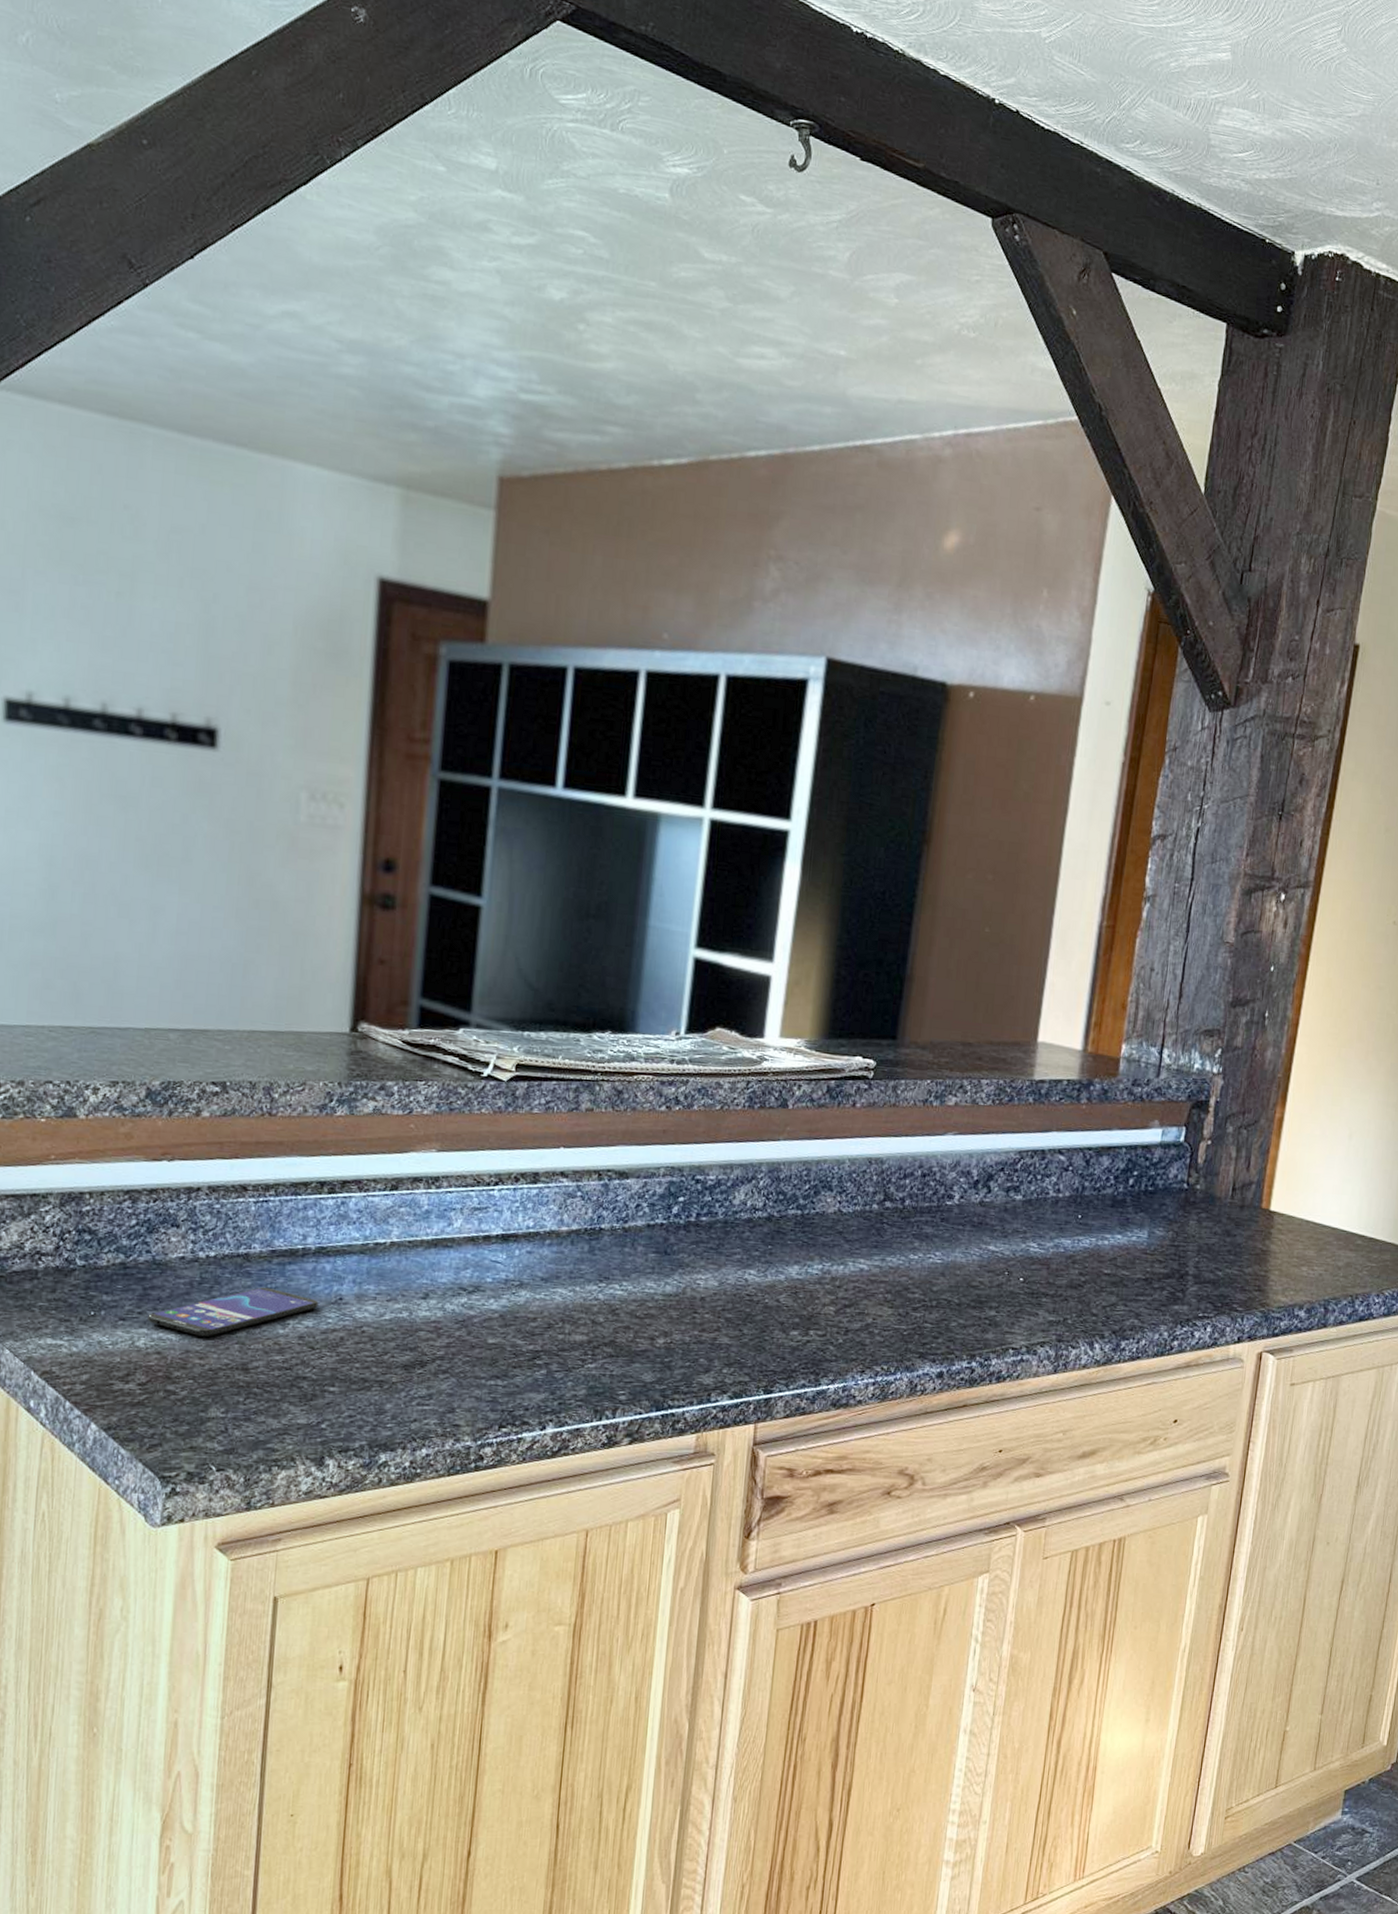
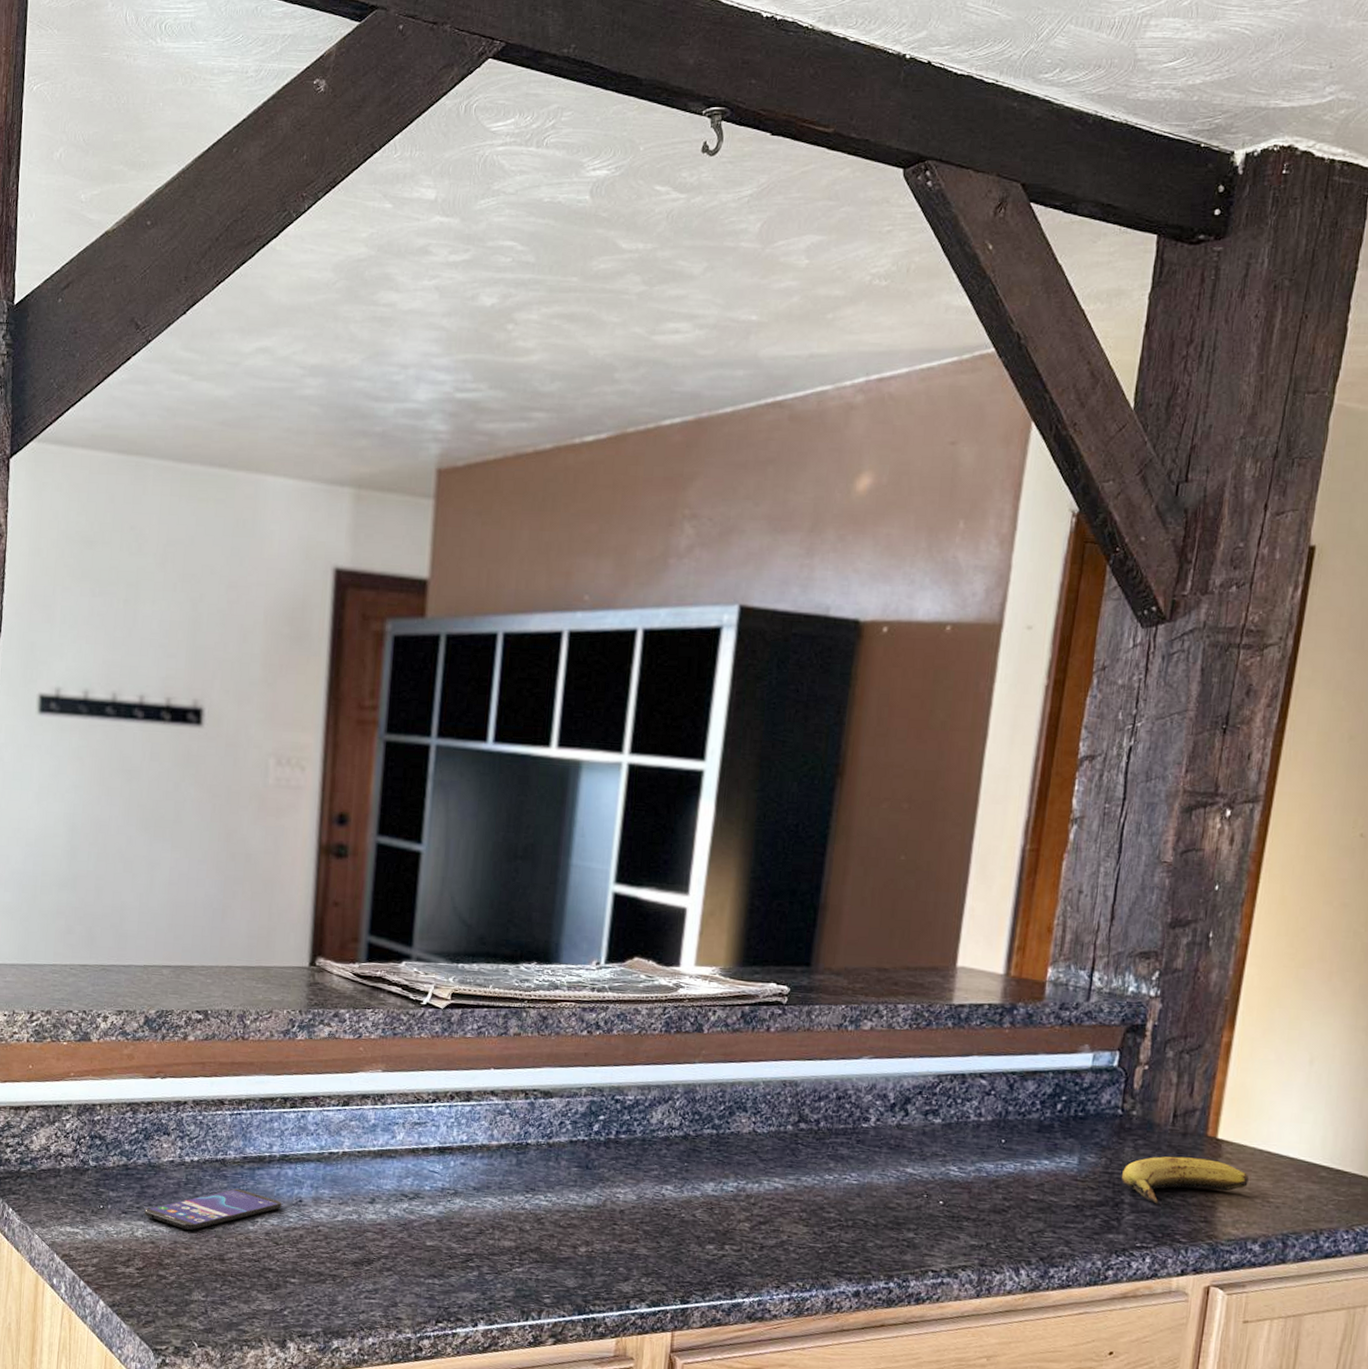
banana: none [1186,1228,1297,1275] -> present [1121,1156,1249,1204]

